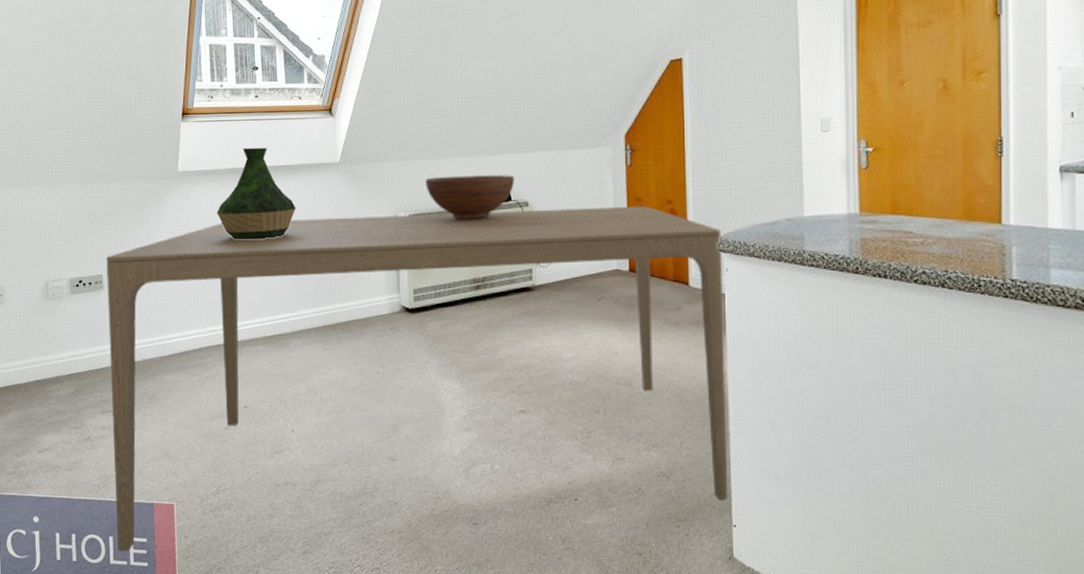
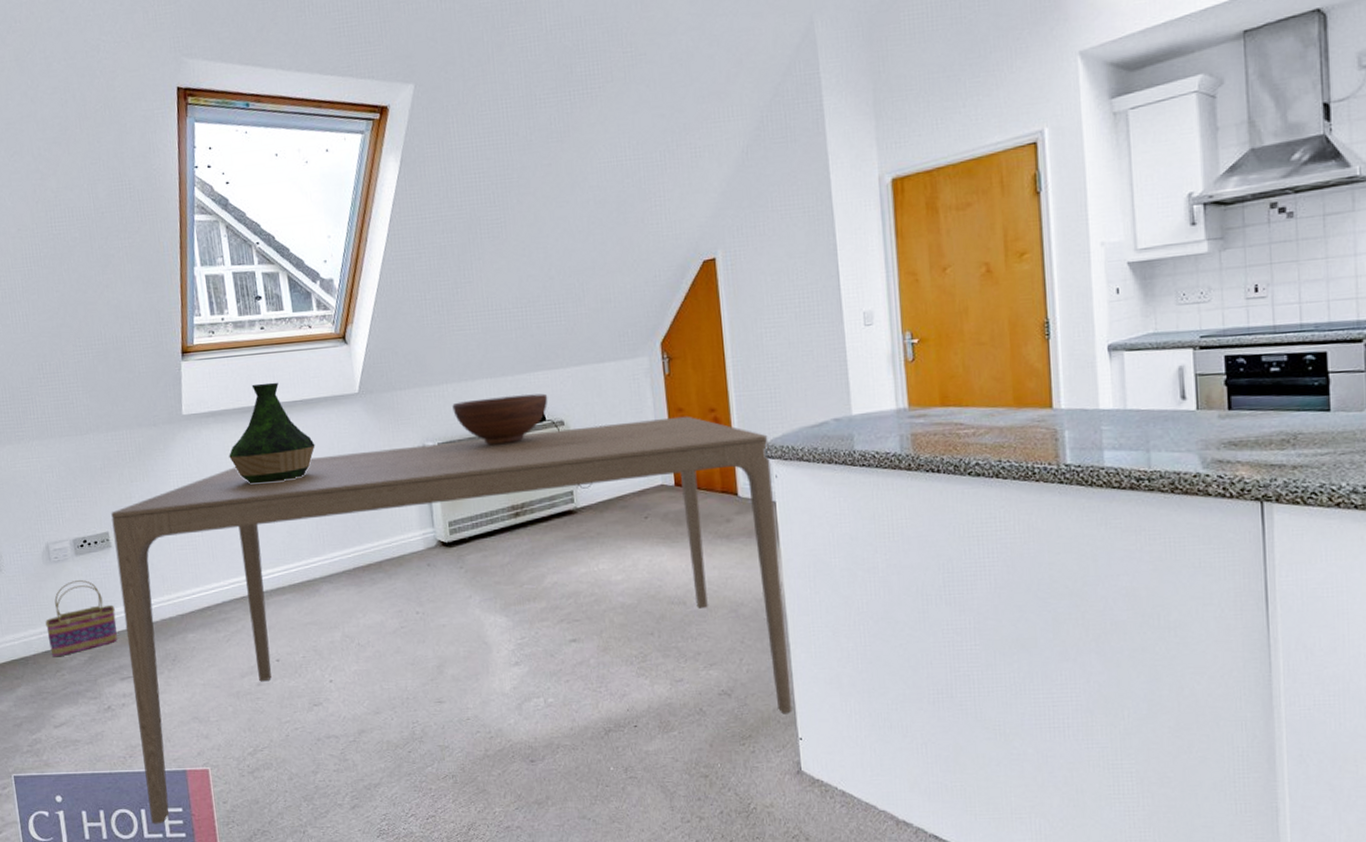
basket: none [39,317,102,387] -> present [45,580,117,657]

